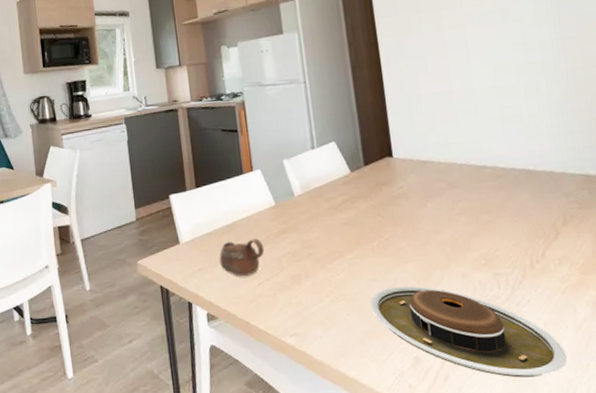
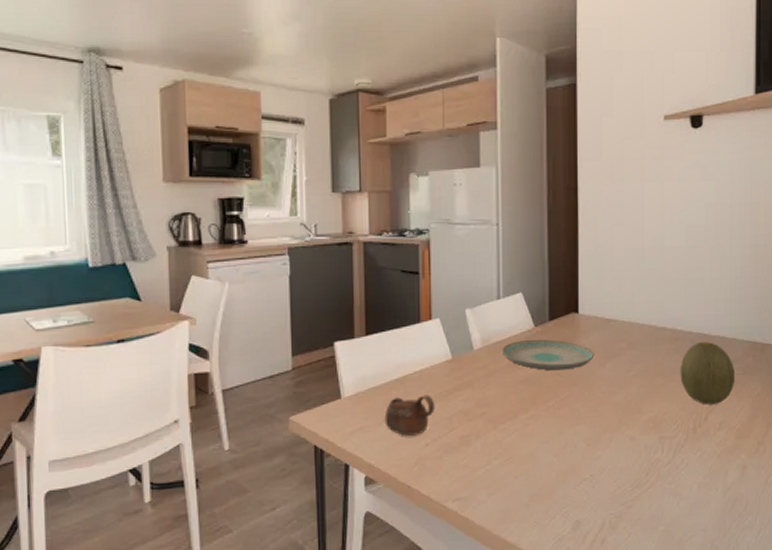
plate: none [322,183,414,212] -> present [502,339,595,371]
plate: present [370,286,567,378] -> none [538,448,713,540]
fruit: none [507,177,572,240] -> present [680,342,736,405]

